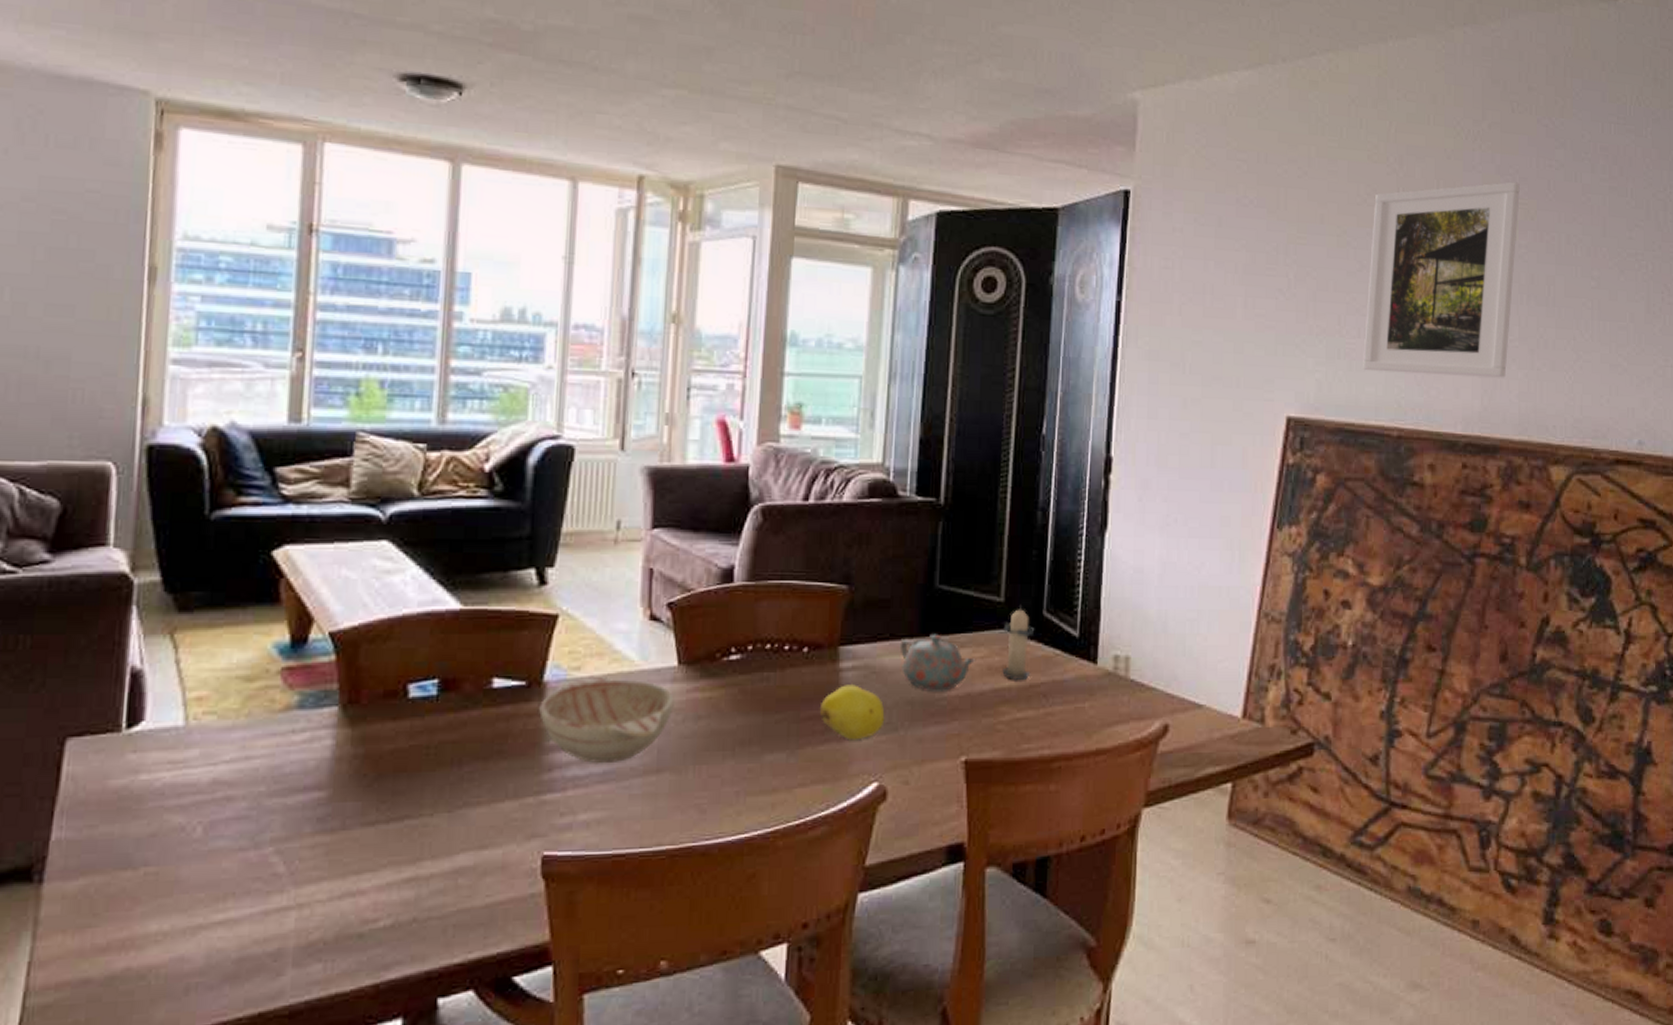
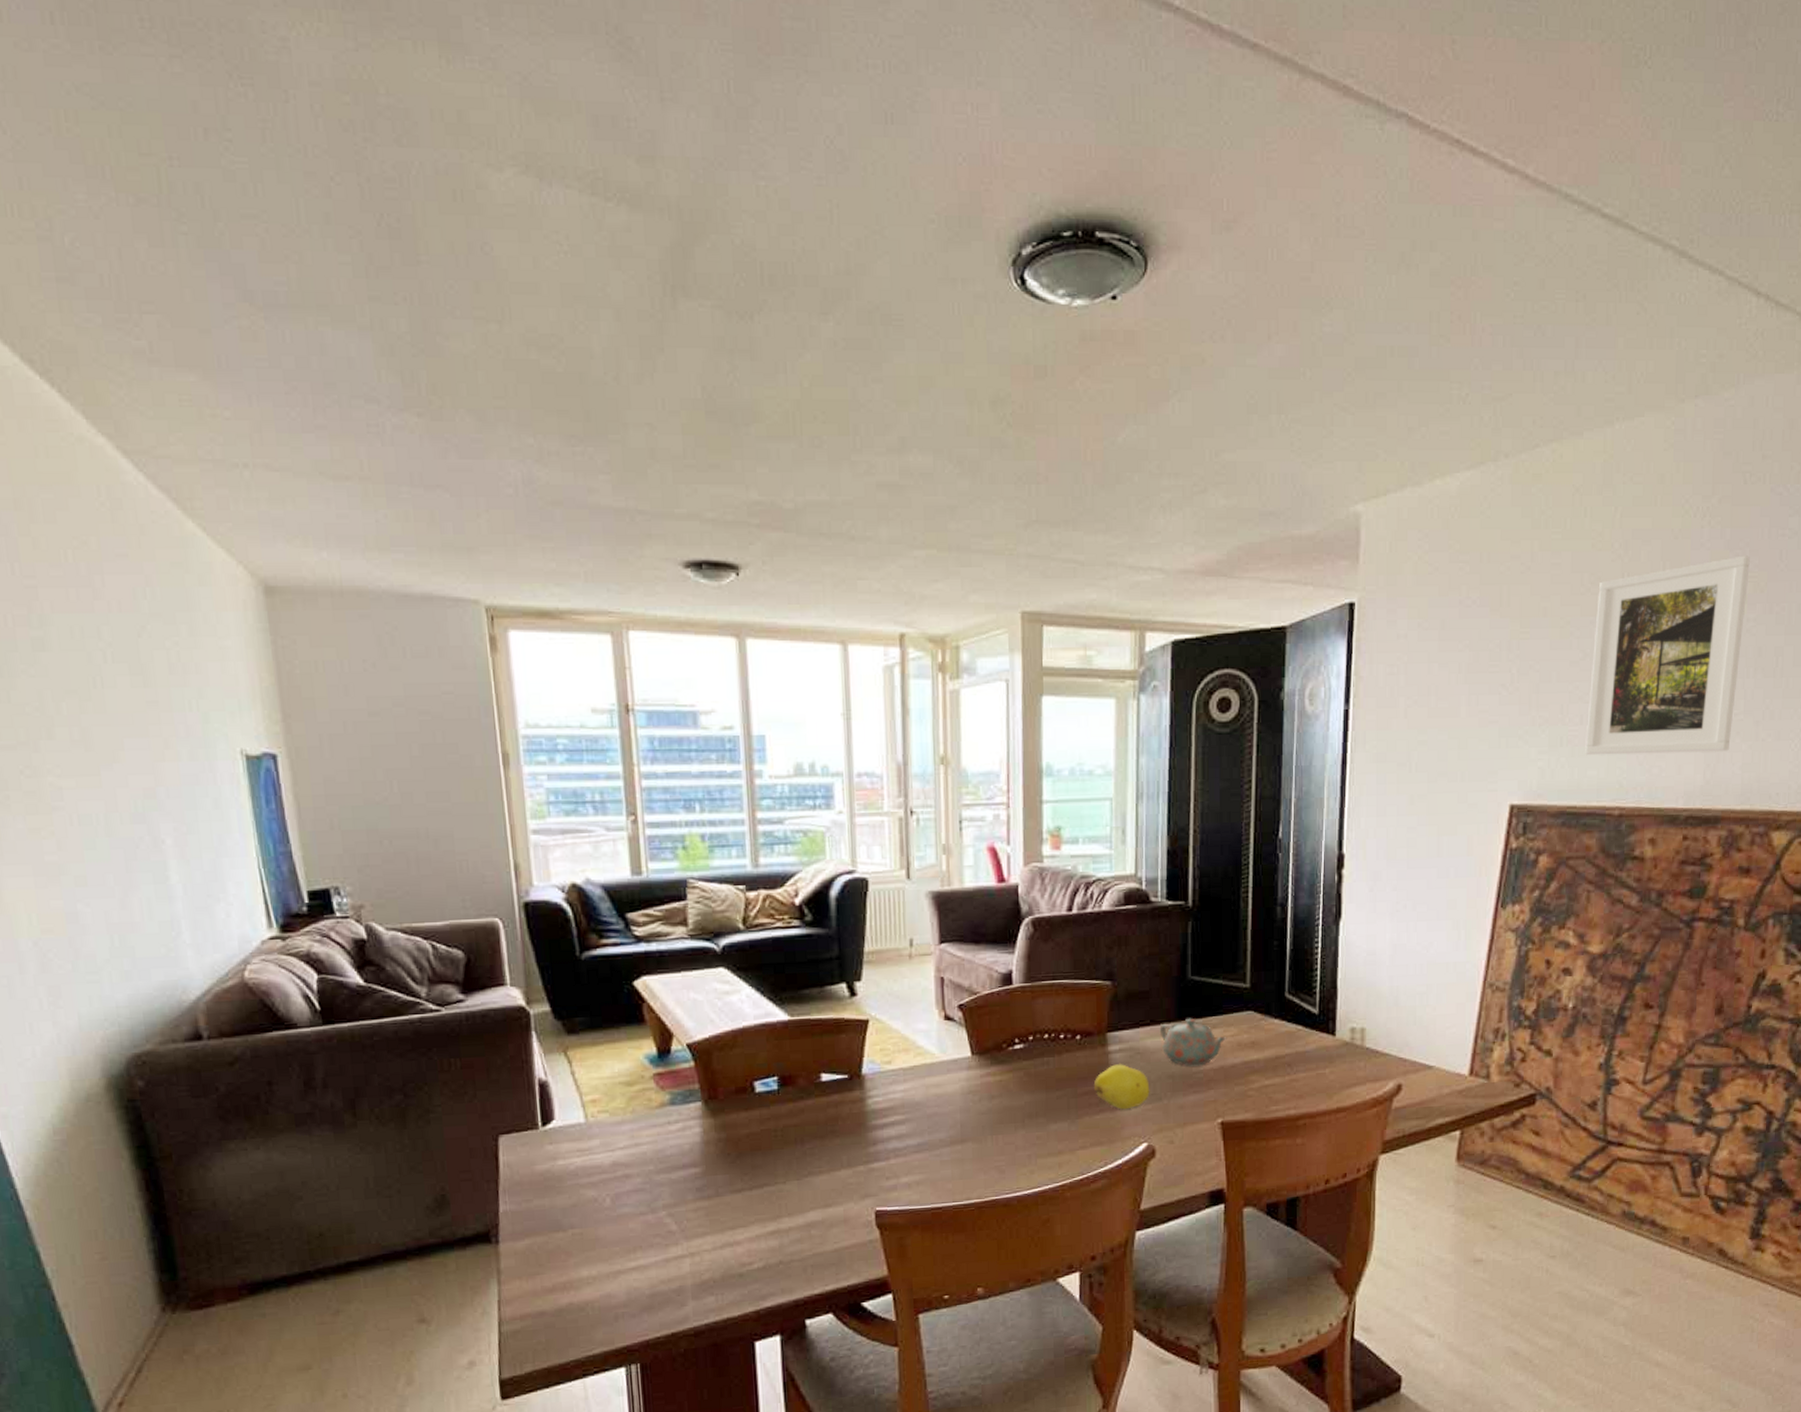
decorative bowl: present [539,677,674,764] -> none [861,1068,971,1138]
candle: present [1002,604,1035,680] -> none [1250,989,1278,1053]

